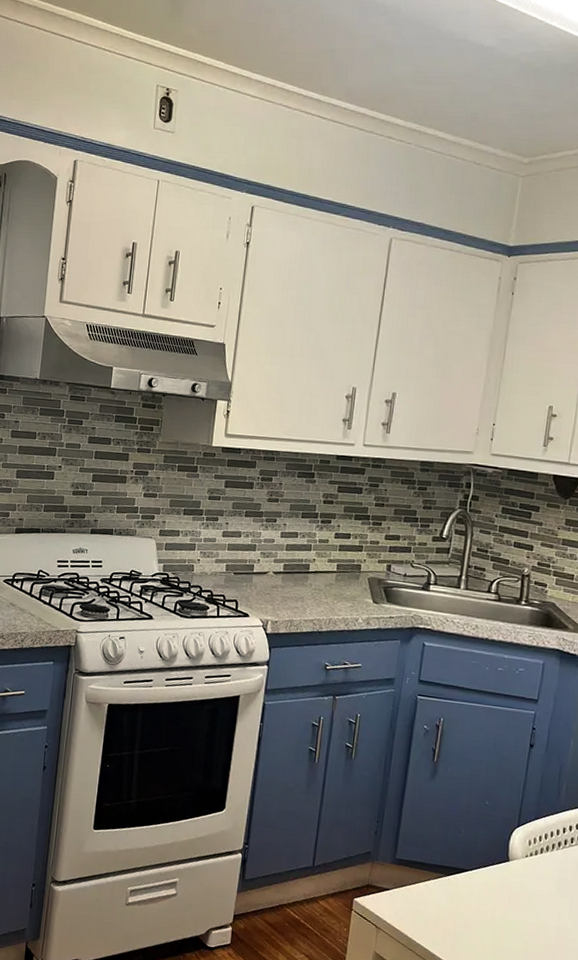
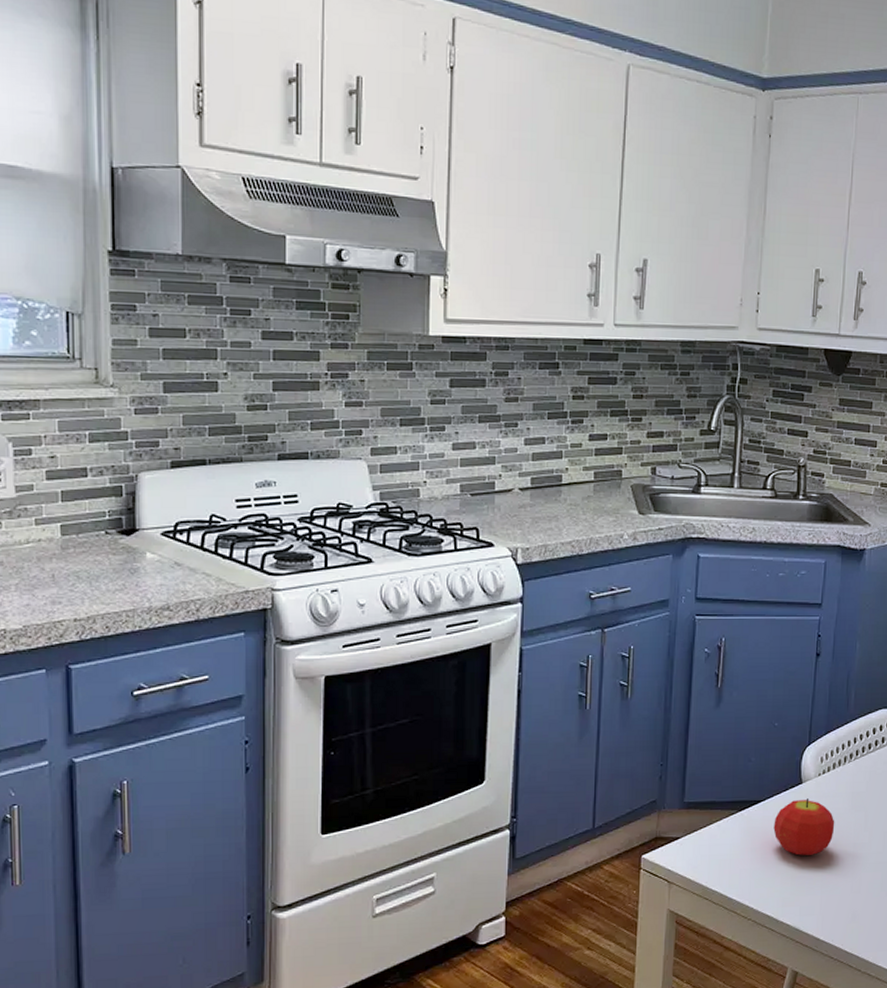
fruit: none [478,875,540,930] -> present [773,798,835,856]

